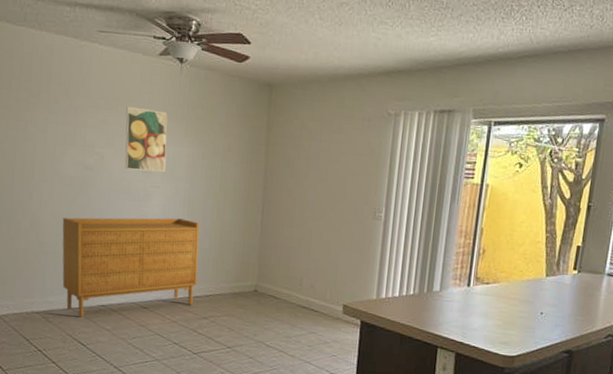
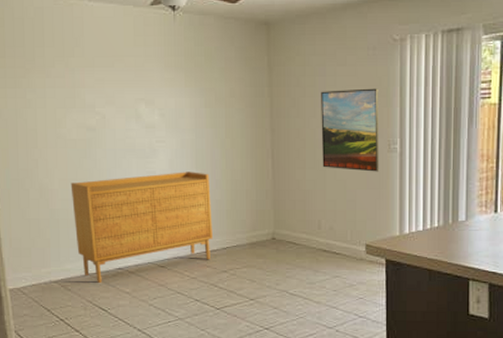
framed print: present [125,106,168,172] -> none [123,61,169,126]
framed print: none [309,155,370,237] -> present [321,88,380,172]

